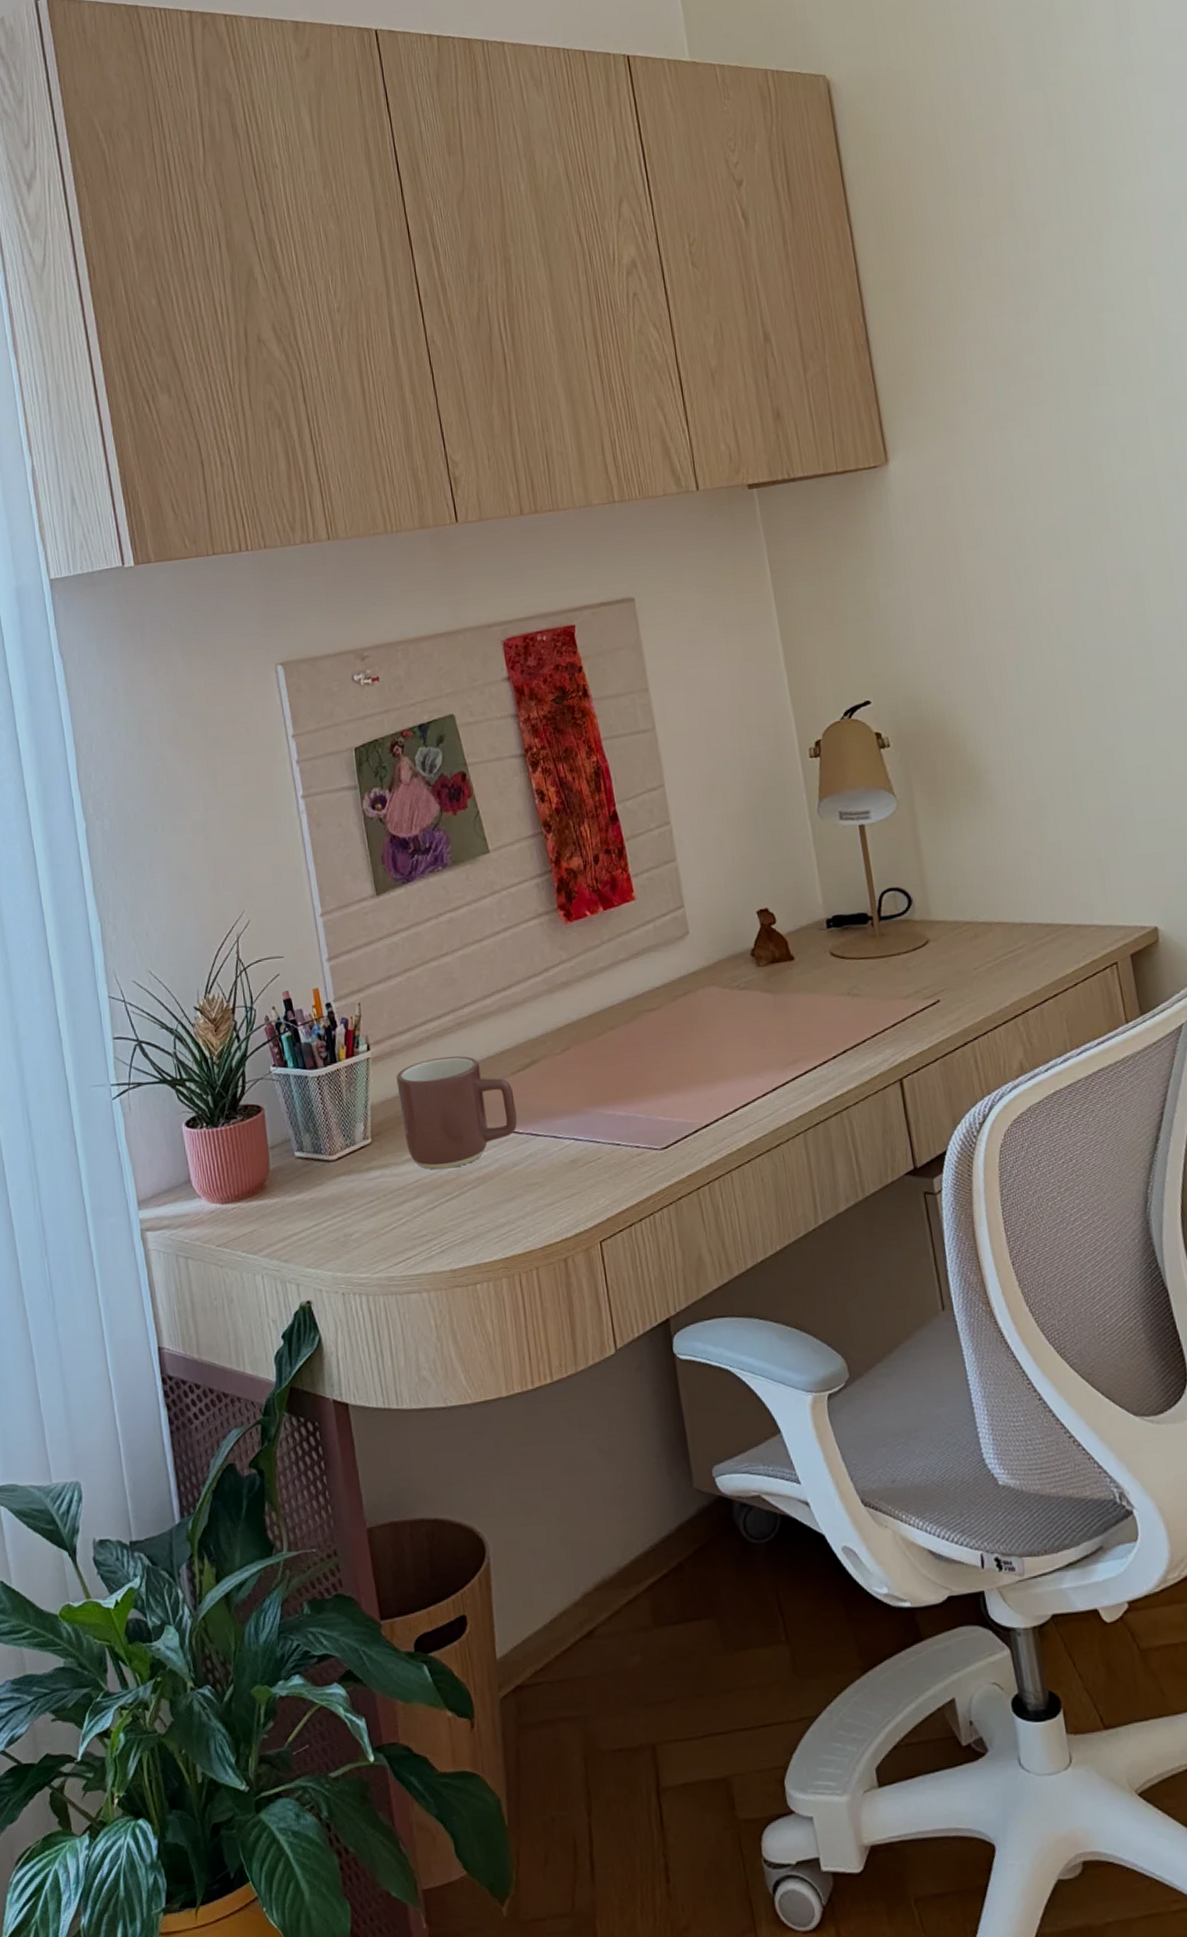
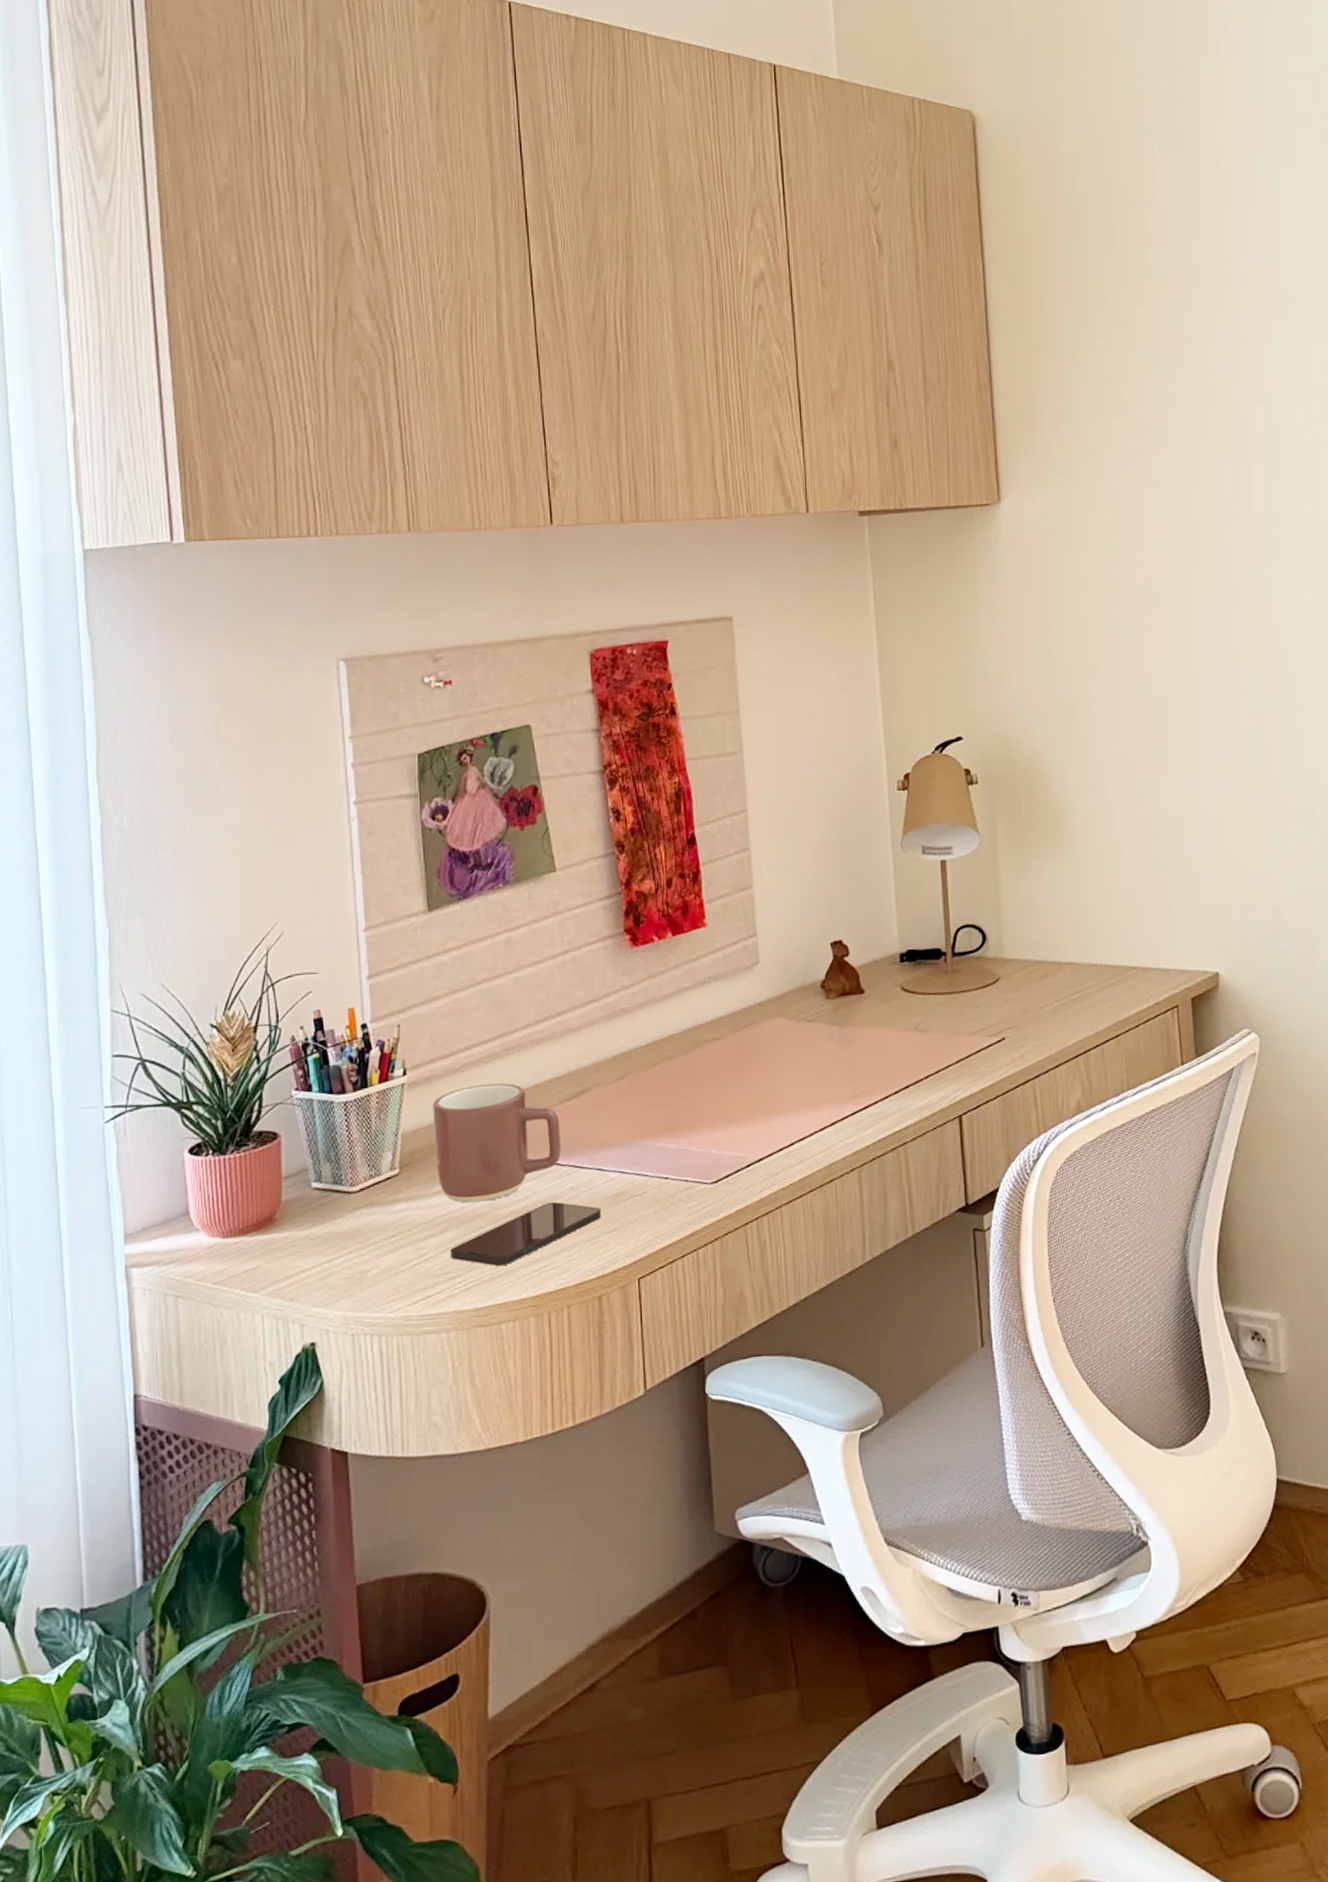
phone: none [424,1168,561,1229] -> present [451,1201,602,1266]

